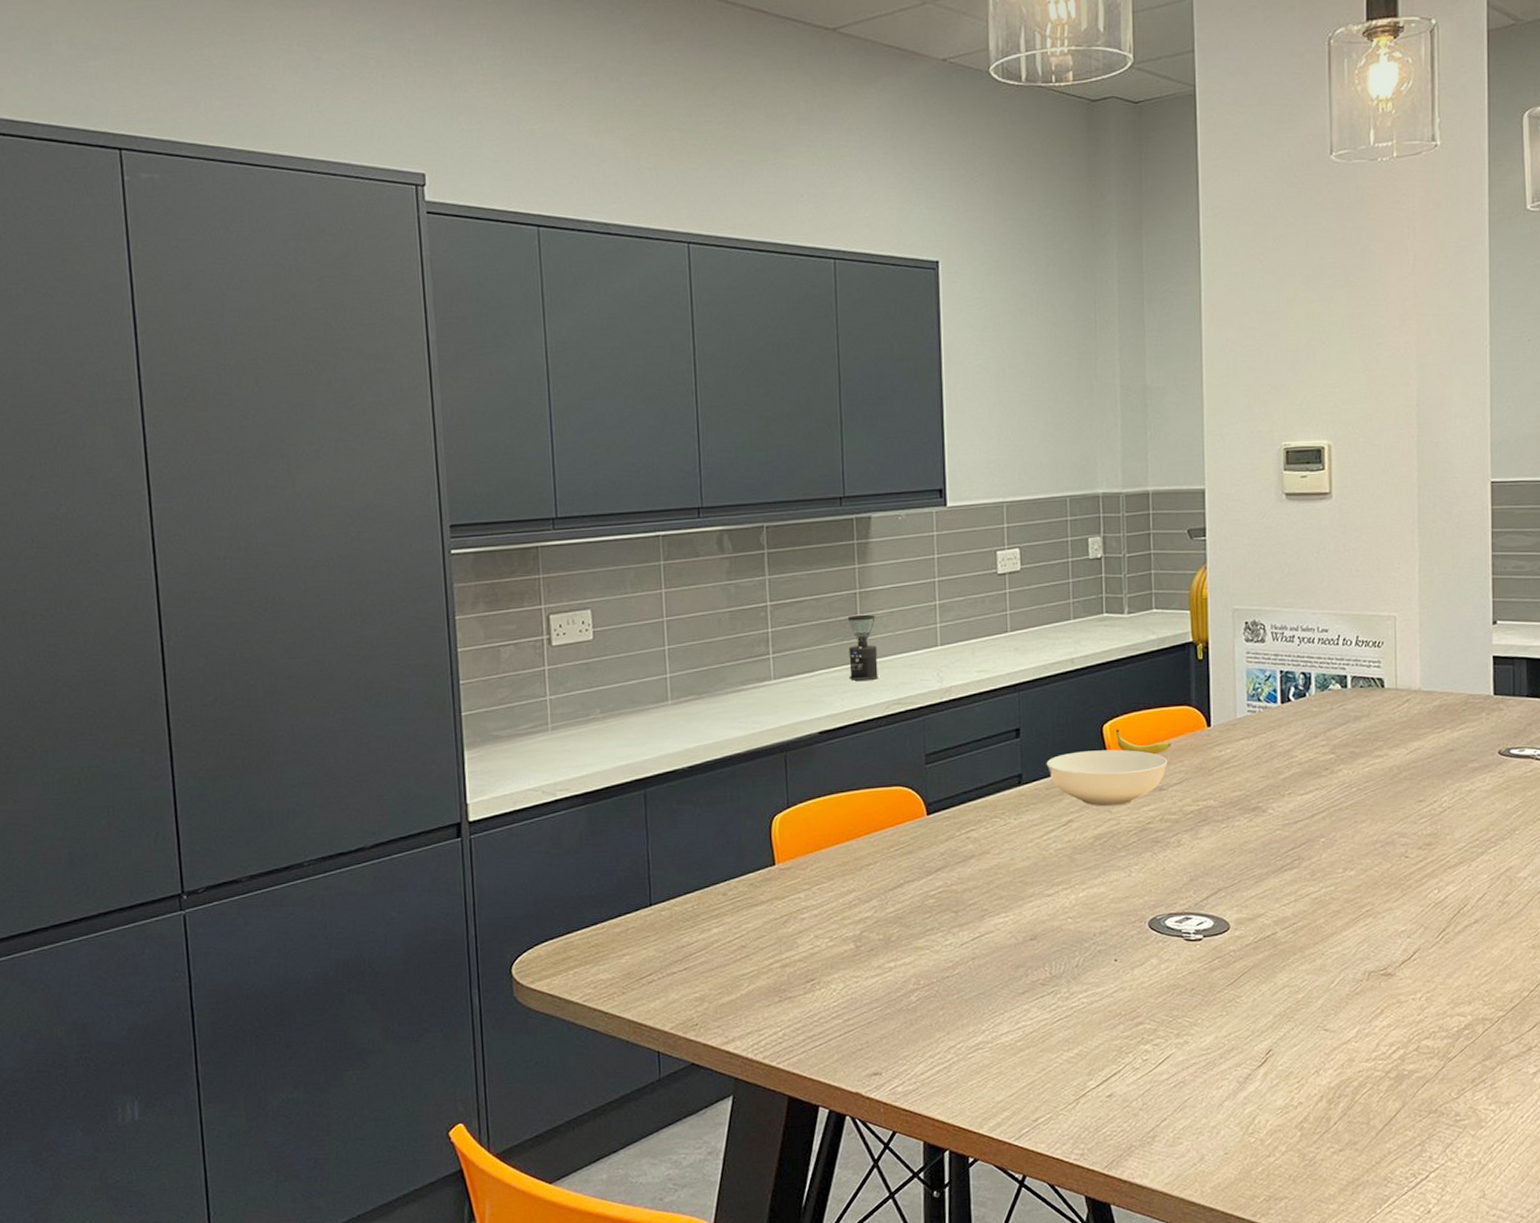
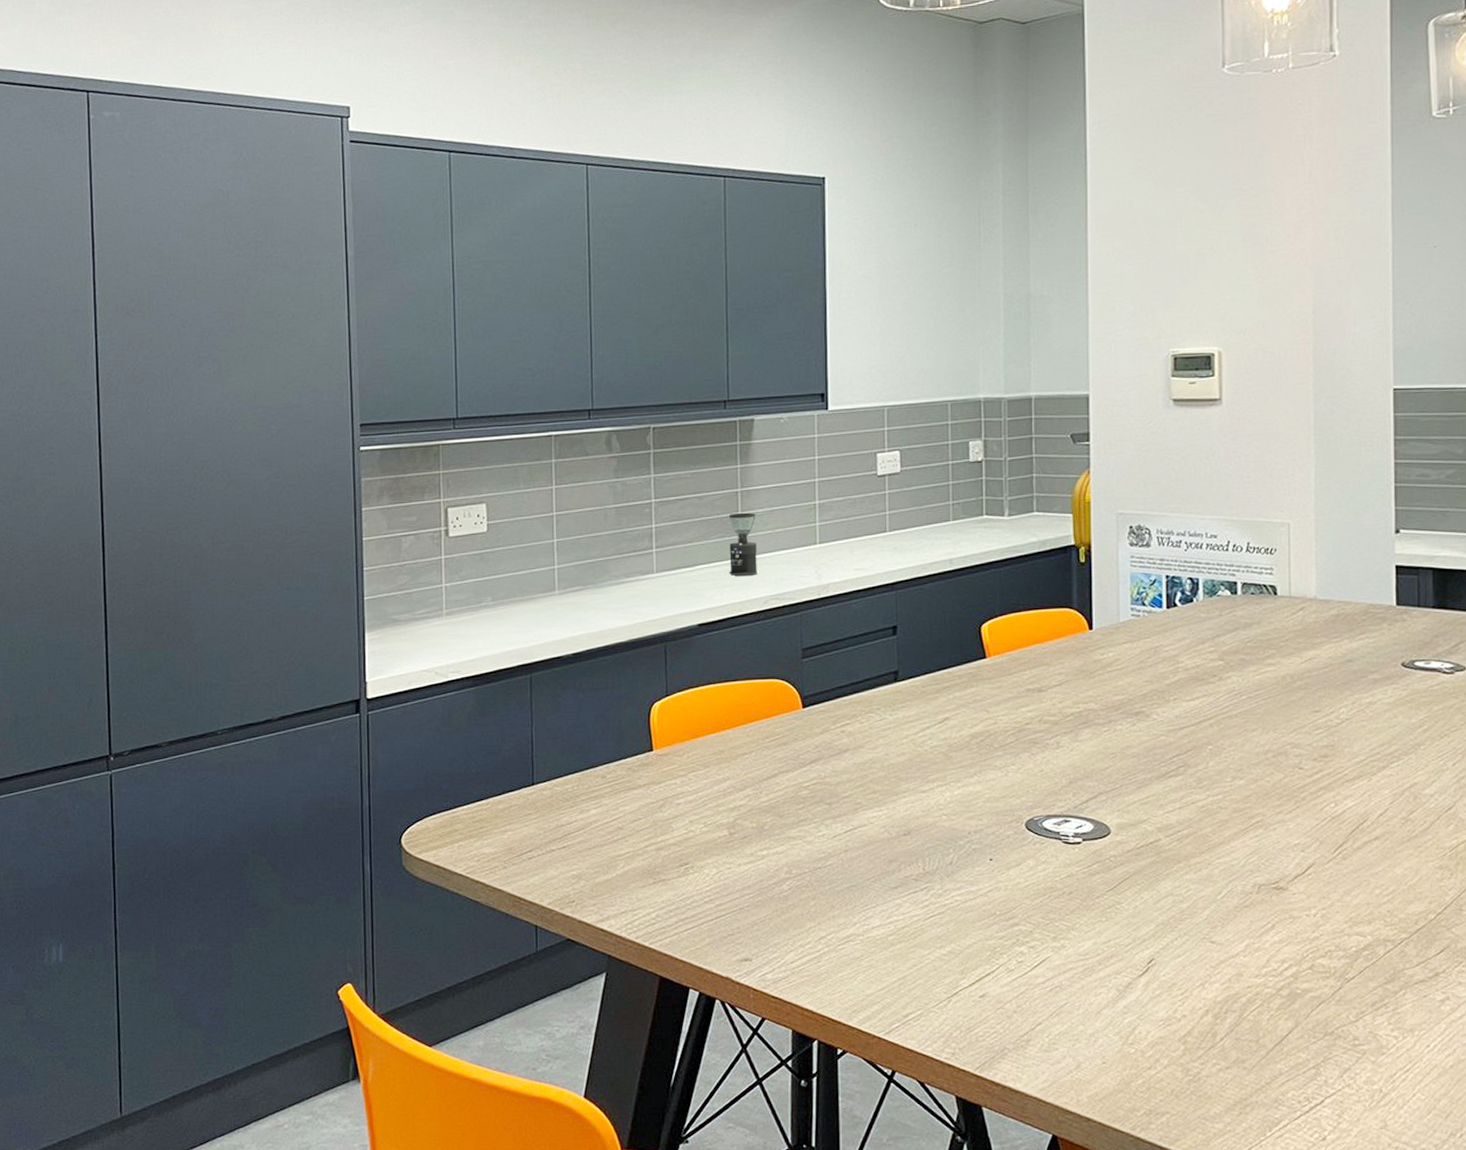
bowl: present [1046,749,1168,807] -> none [923,649,1047,706]
fruit: present [1115,729,1171,755] -> none [994,629,1051,656]

